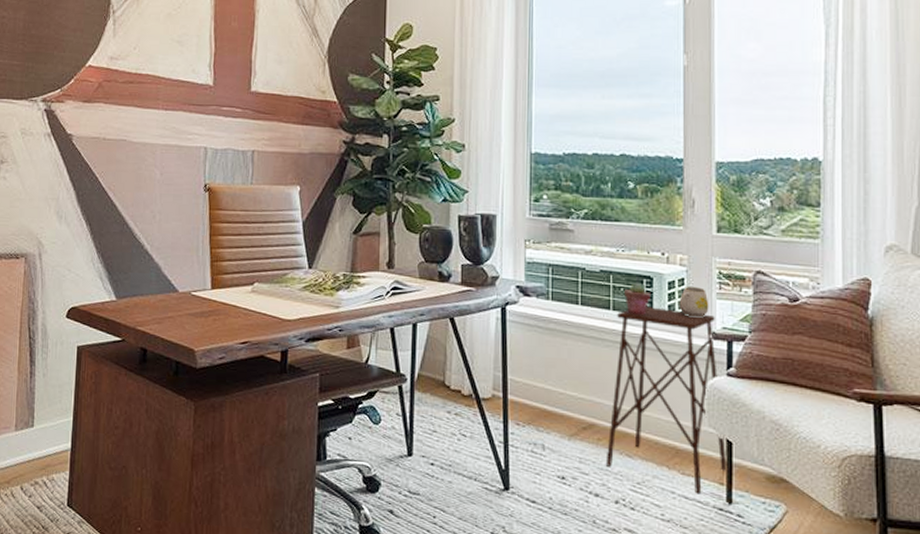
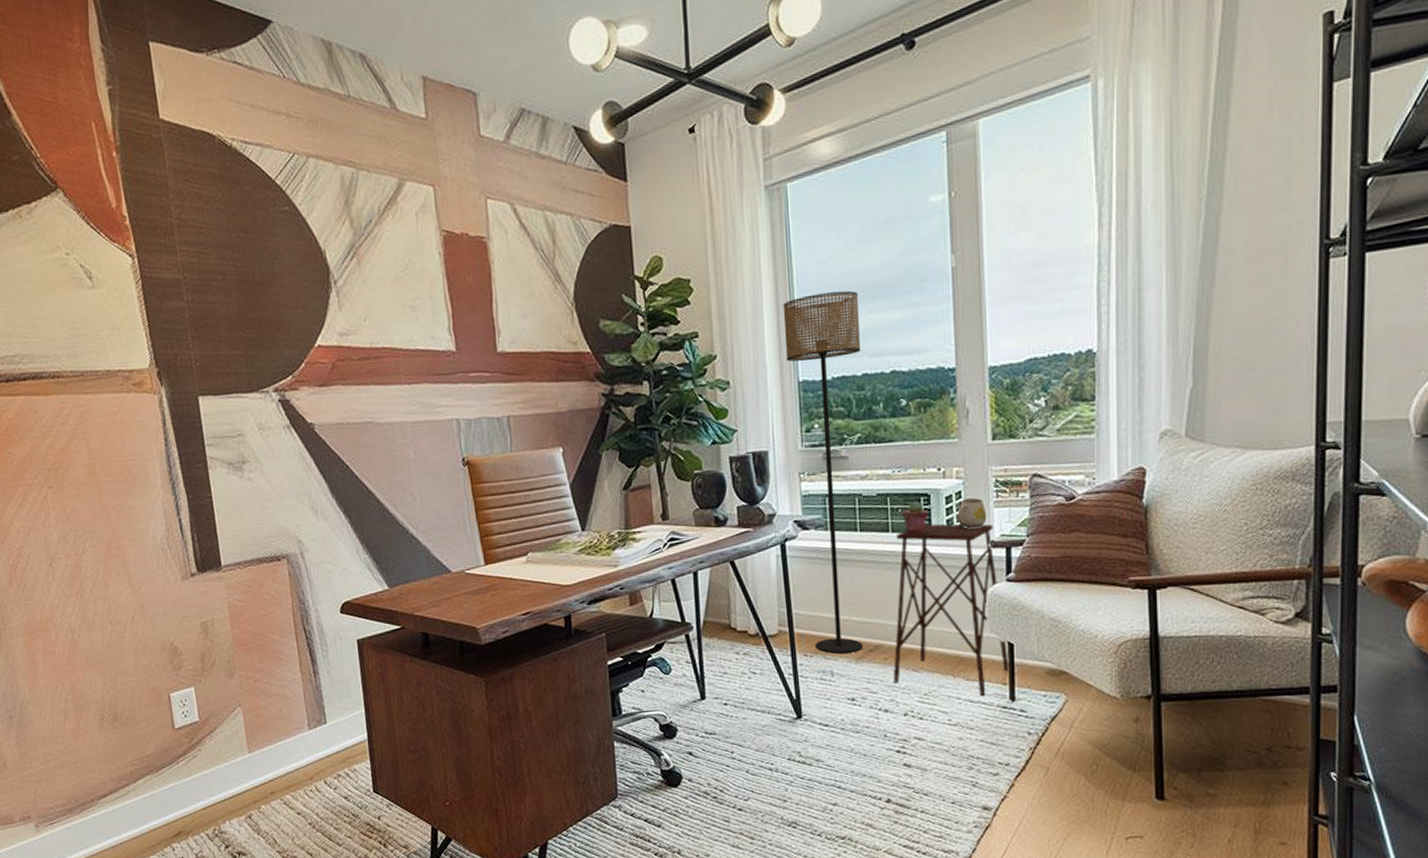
floor lamp: none [520,75,594,428] -> present [782,290,864,654]

